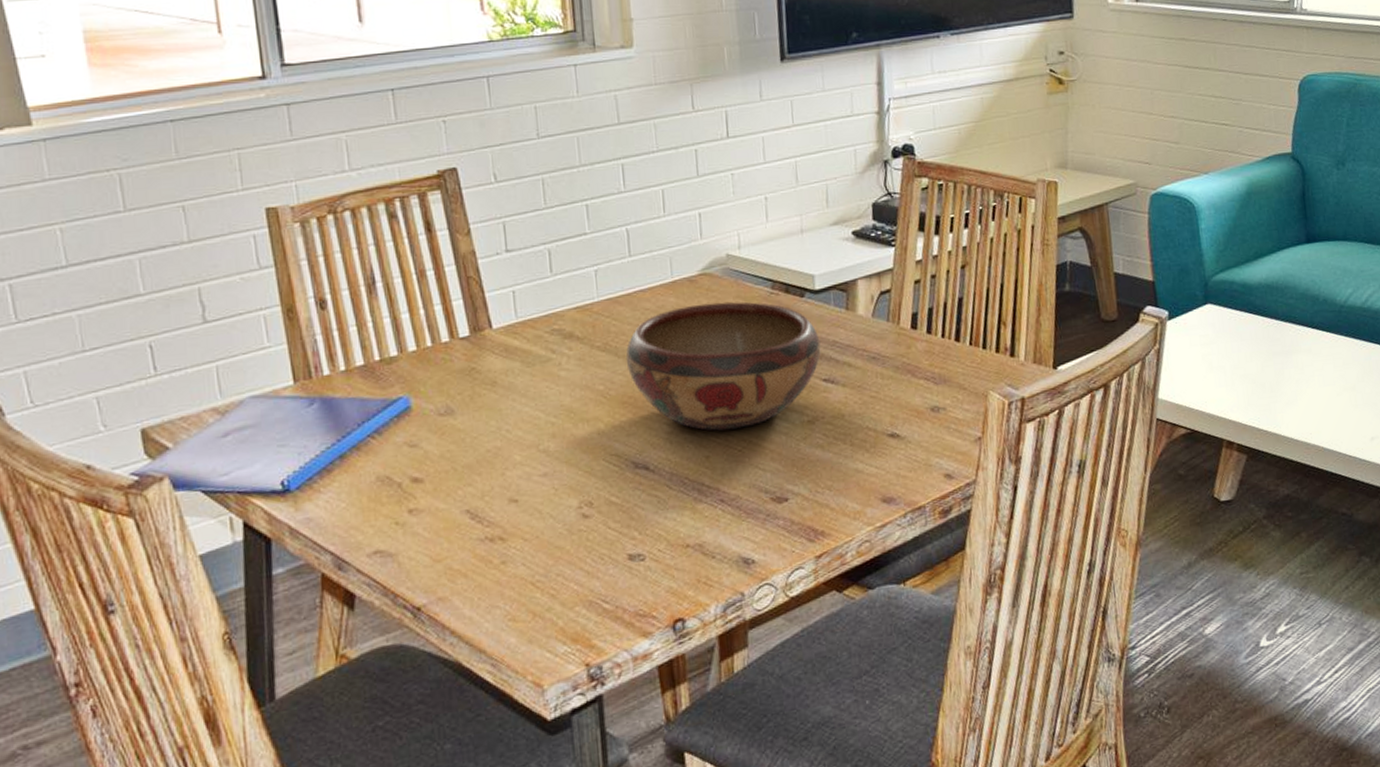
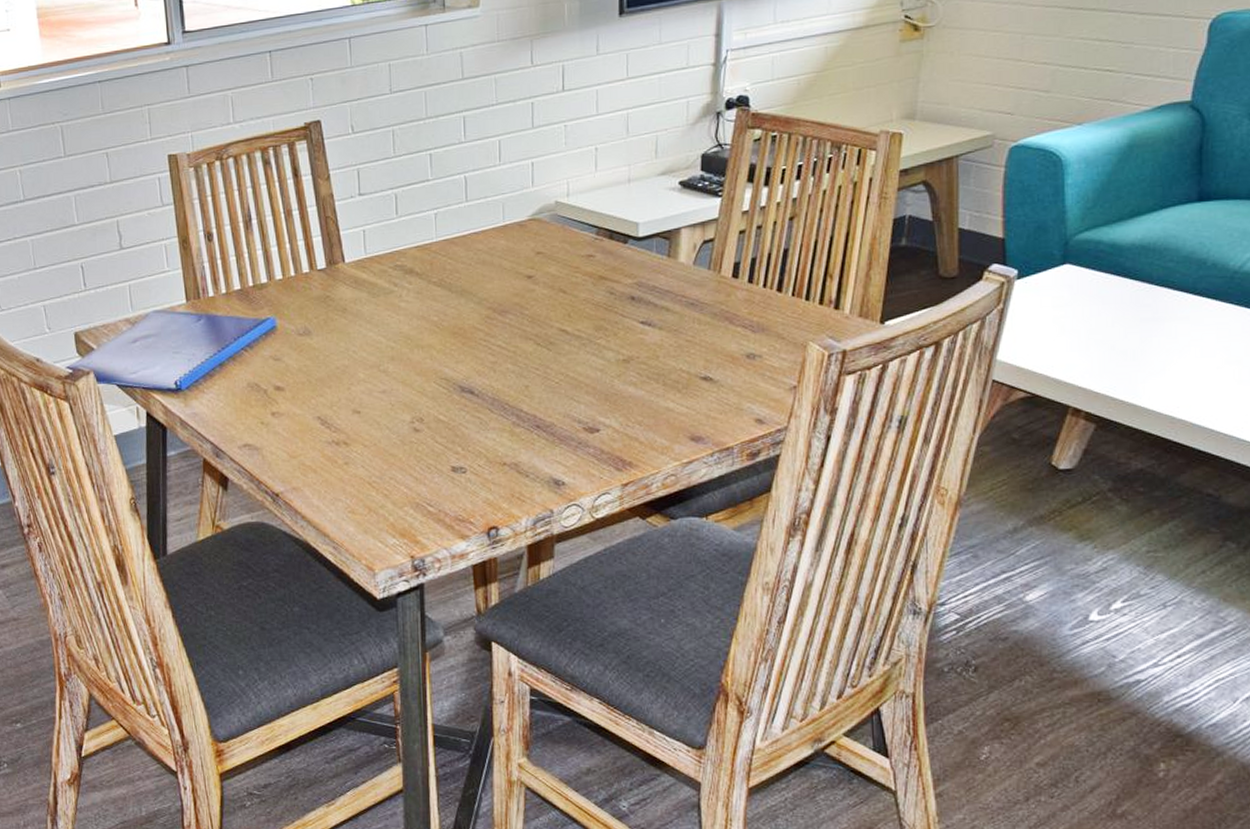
decorative bowl: present [625,301,821,431] -> none [458,246,640,363]

